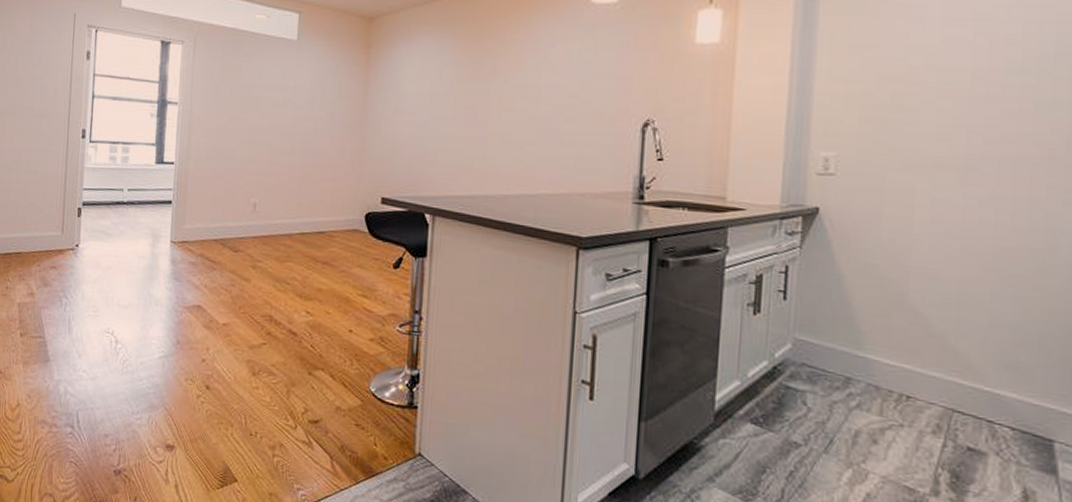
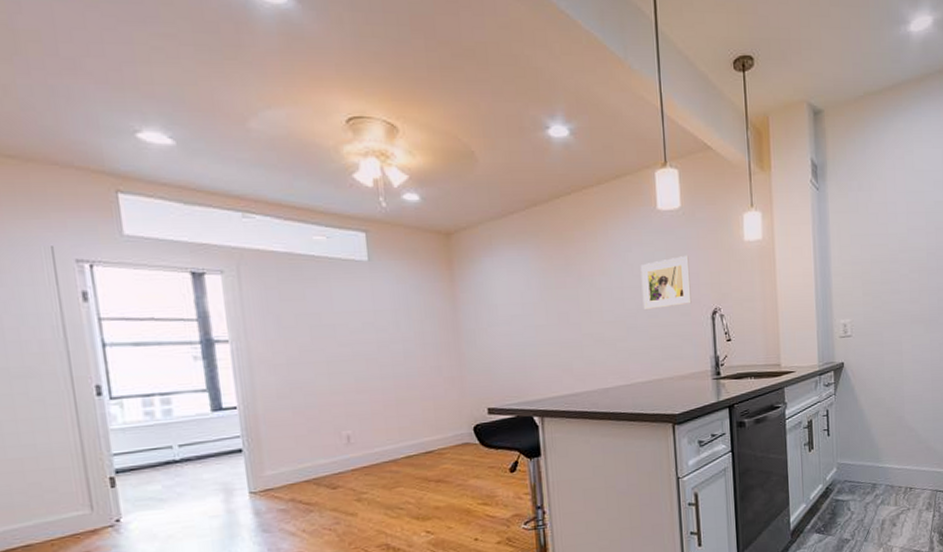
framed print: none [560,56,622,114] -> present [640,256,692,311]

